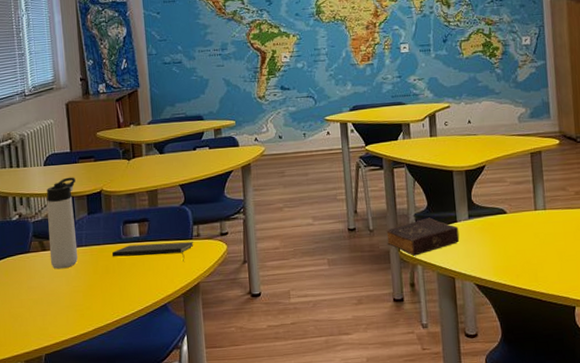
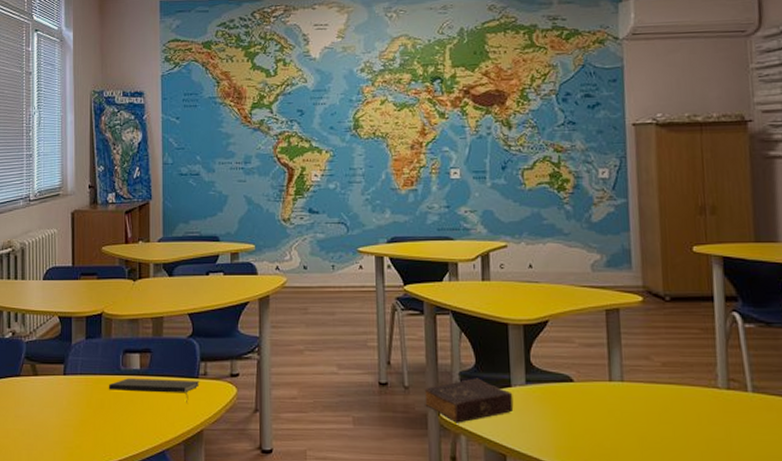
thermos bottle: present [46,177,78,269] -> none [41,295,75,399]

